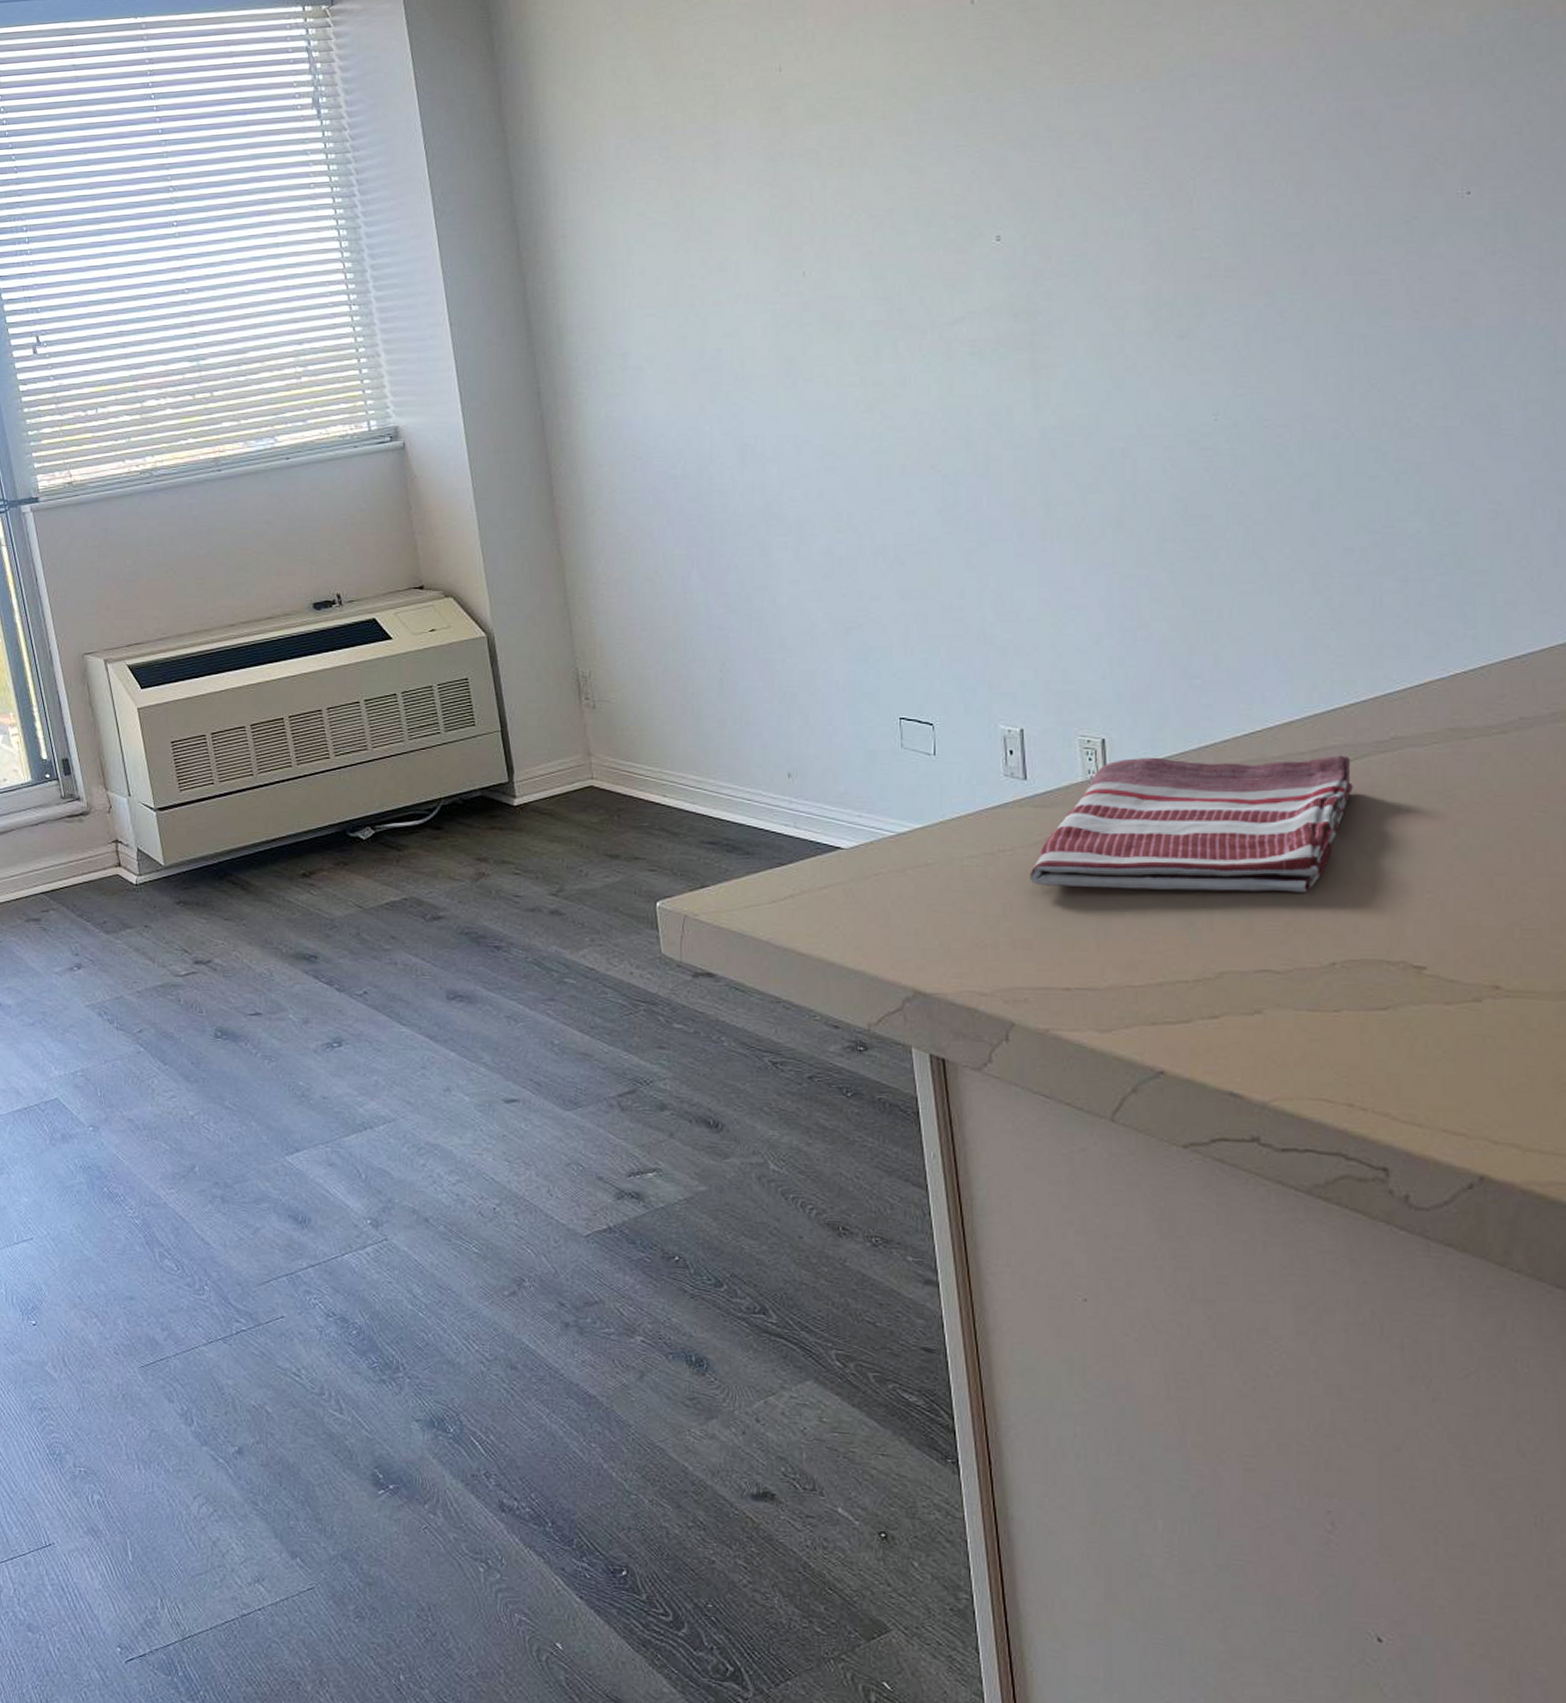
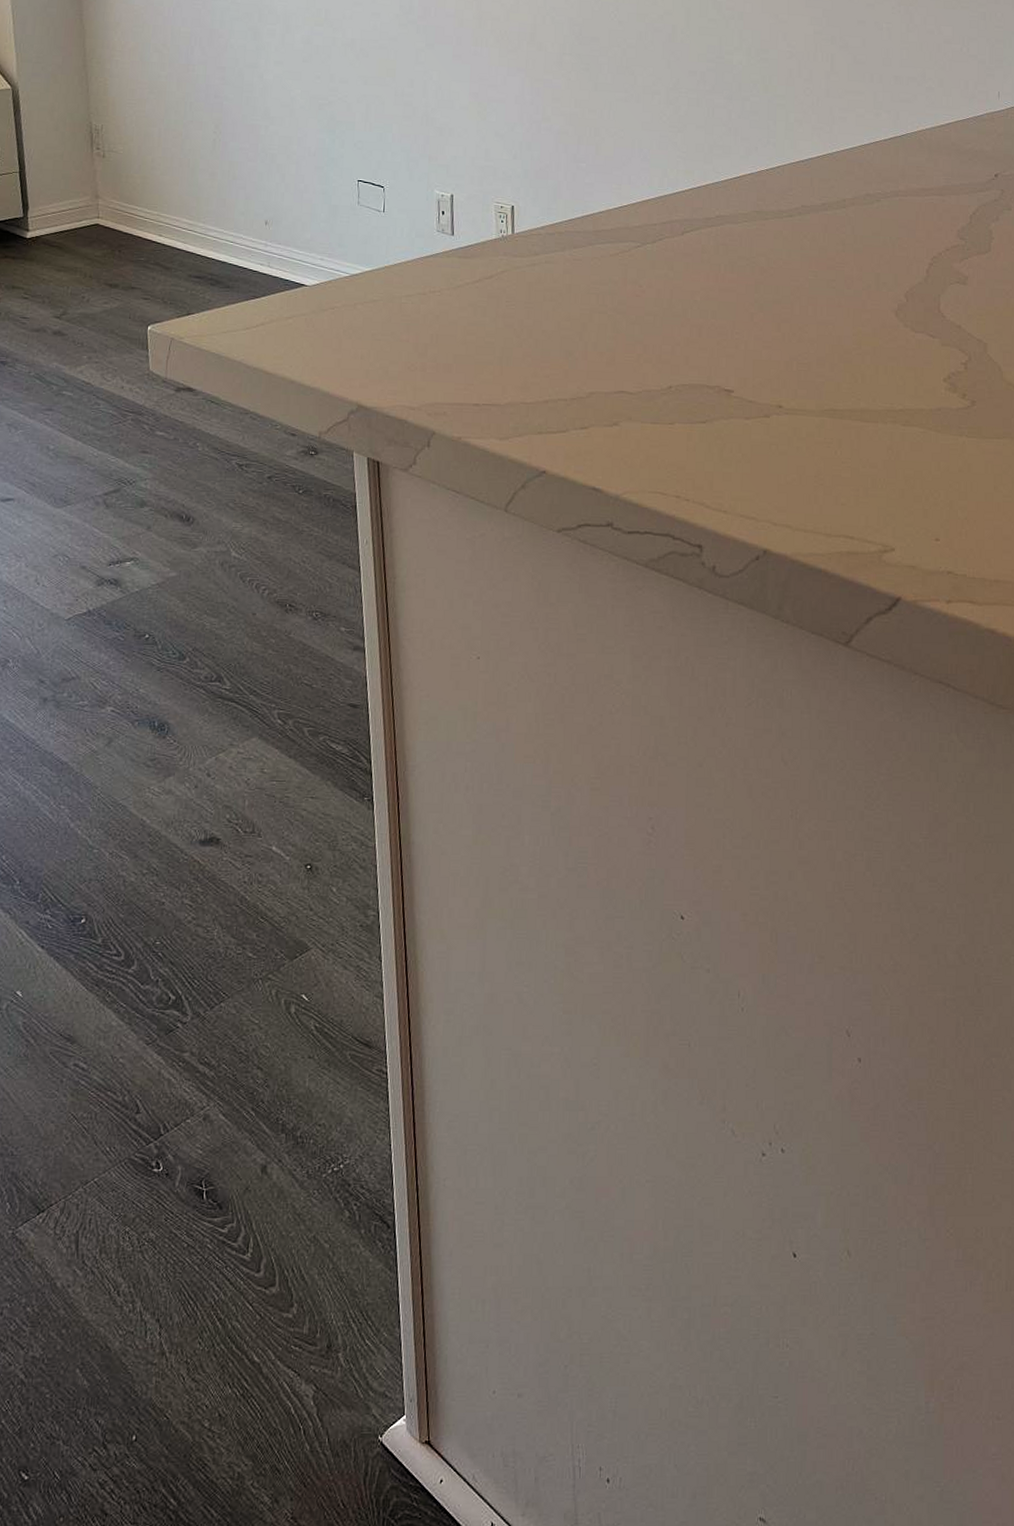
dish towel: present [1029,755,1353,893] -> none [452,222,689,332]

